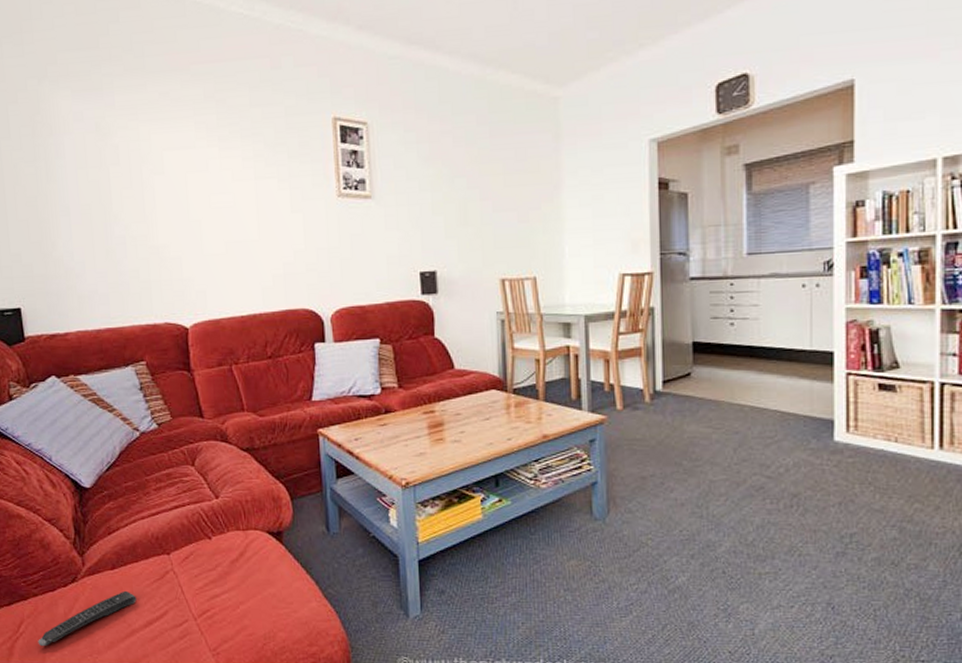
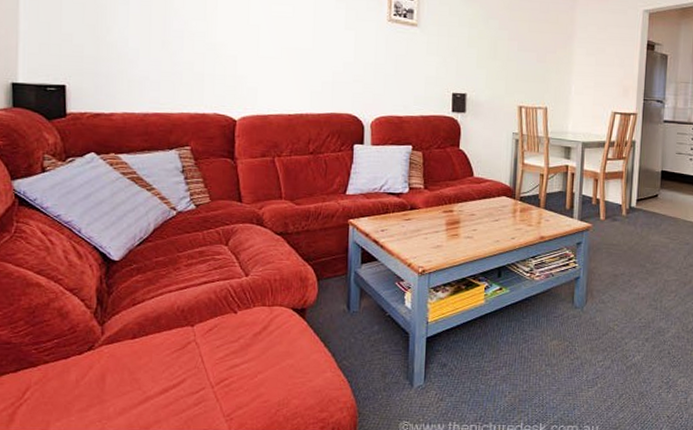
remote control: present [38,590,137,647] -> none [43,359,155,413]

